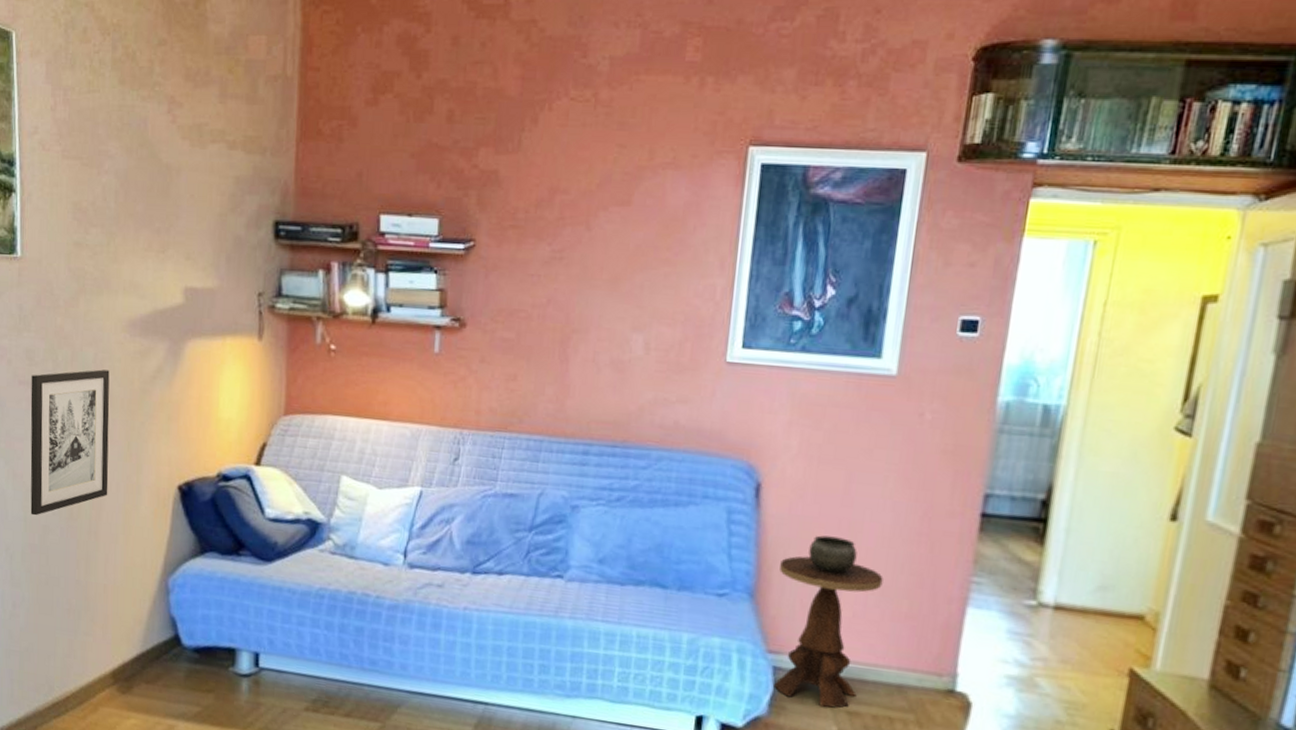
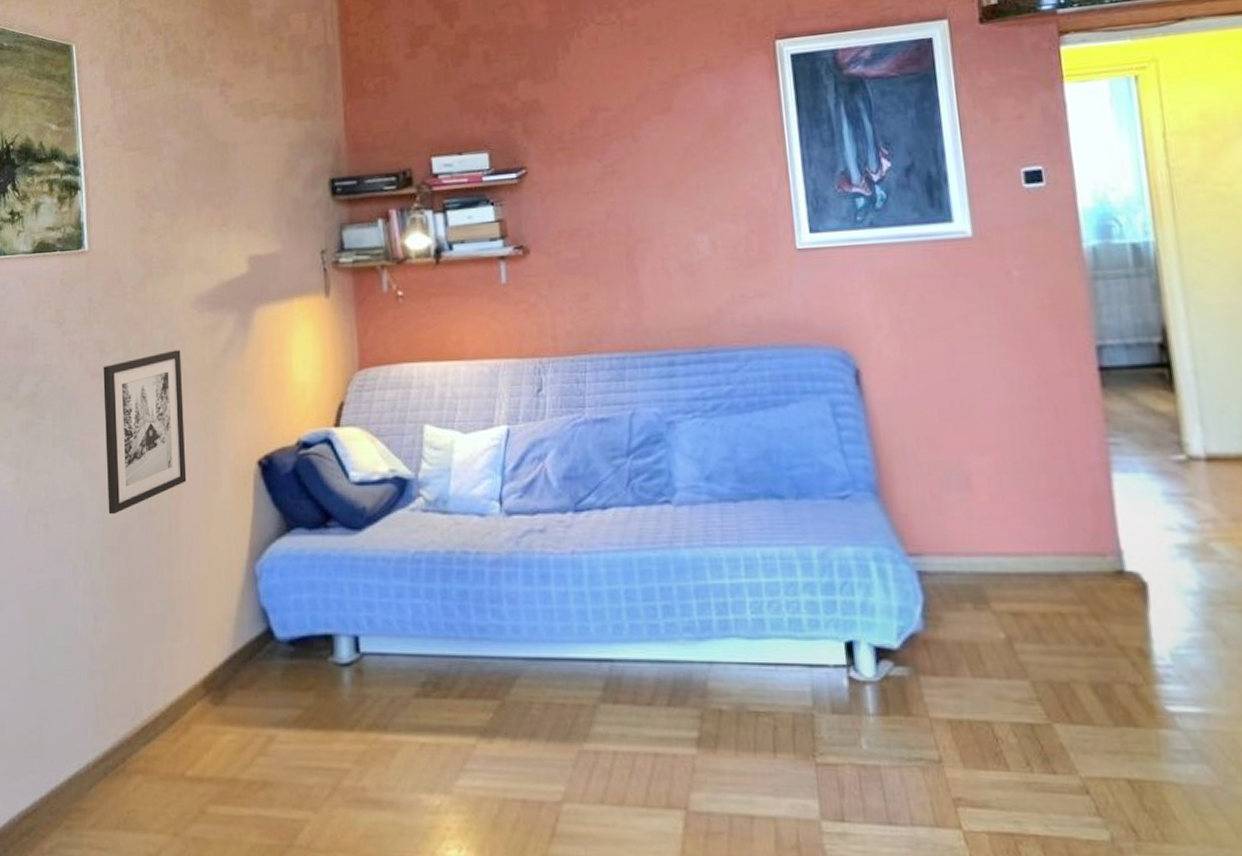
side table: present [774,535,883,708] -> none [899,415,1017,611]

